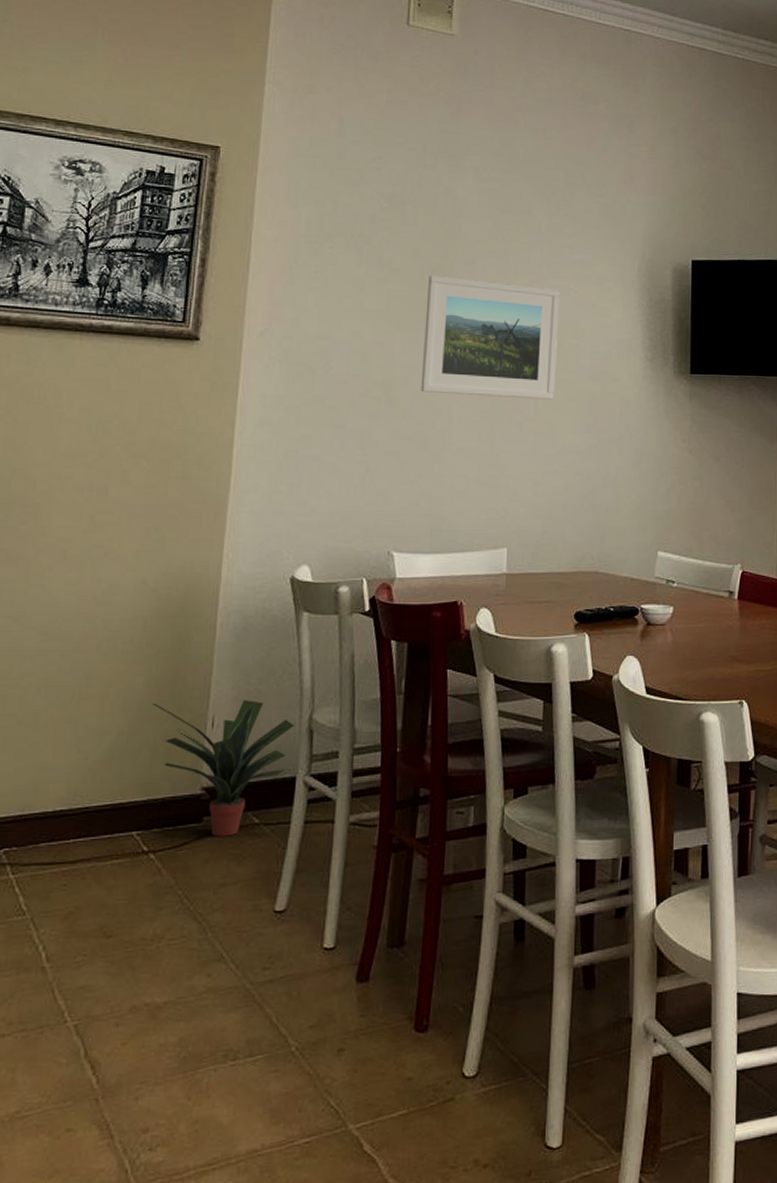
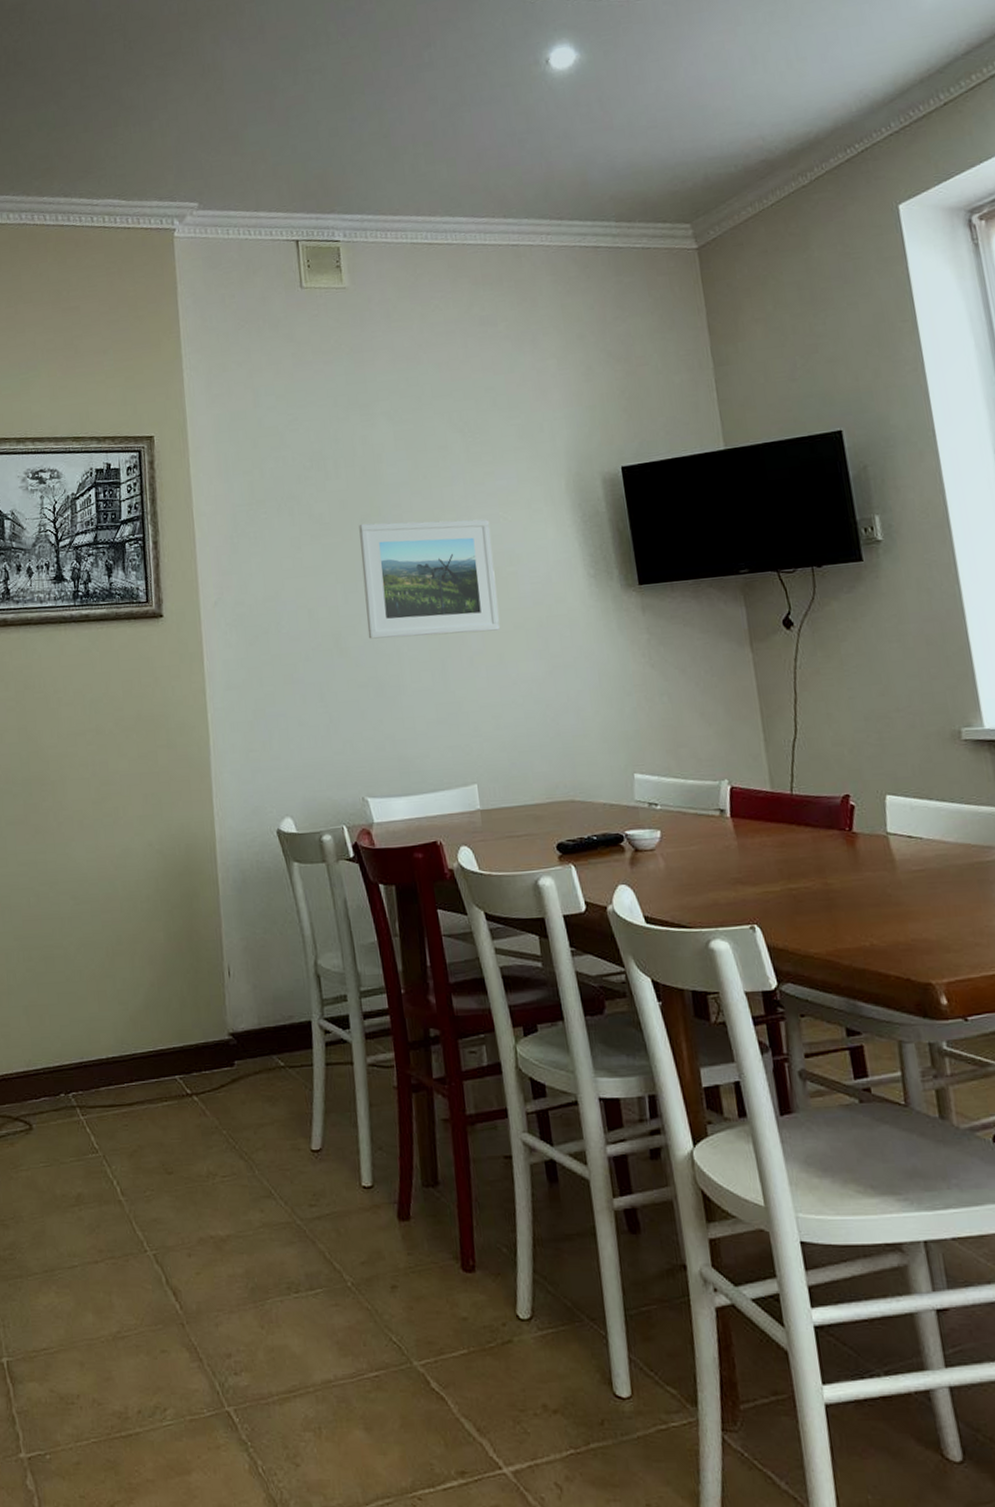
potted plant: present [152,700,294,837] -> none [174,949,302,1080]

